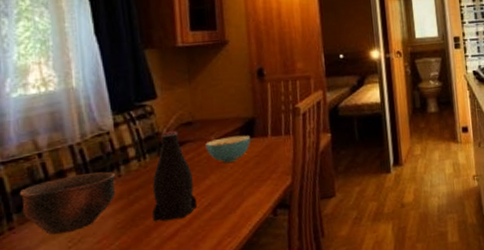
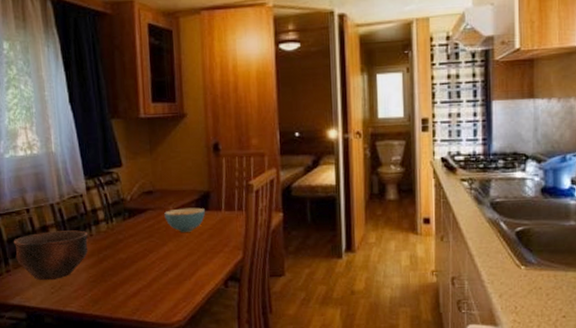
bottle: present [152,131,198,222] -> none [118,198,157,280]

